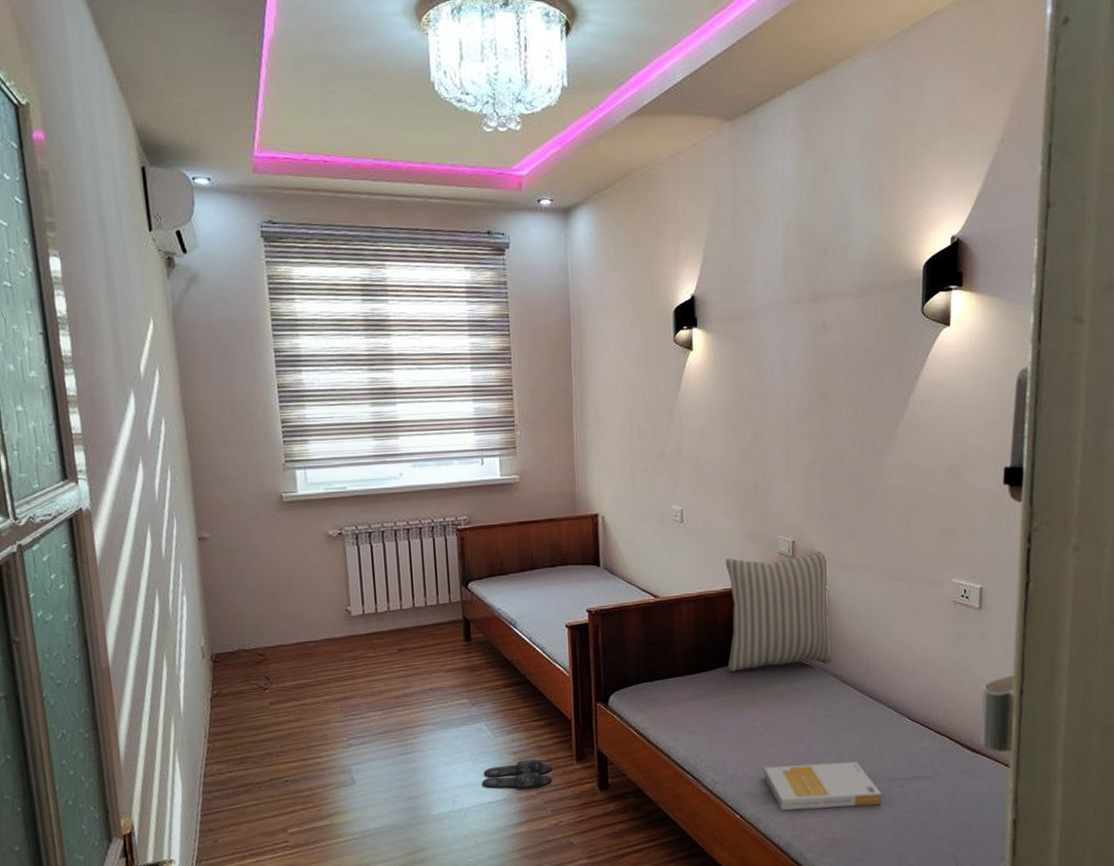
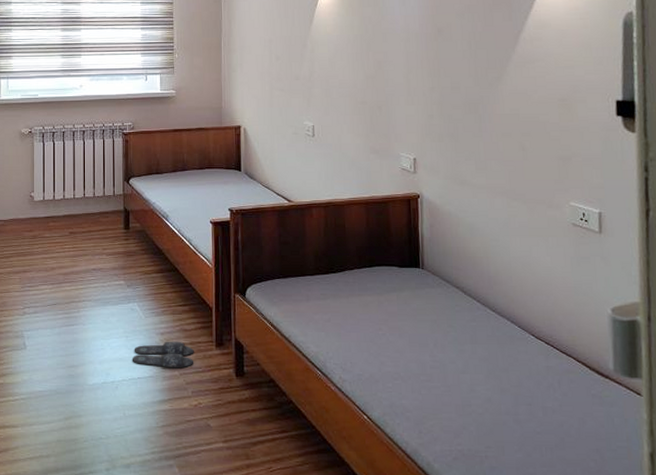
pillow: present [725,550,832,673] -> none [352,168,454,276]
book: present [764,761,883,811] -> none [390,370,509,421]

